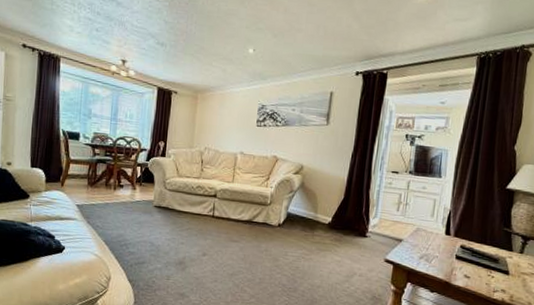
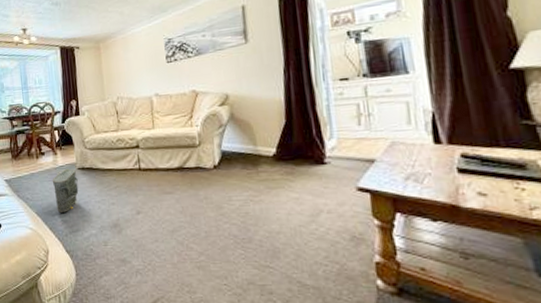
bag: none [126,204,152,245] -> present [52,169,79,213]

